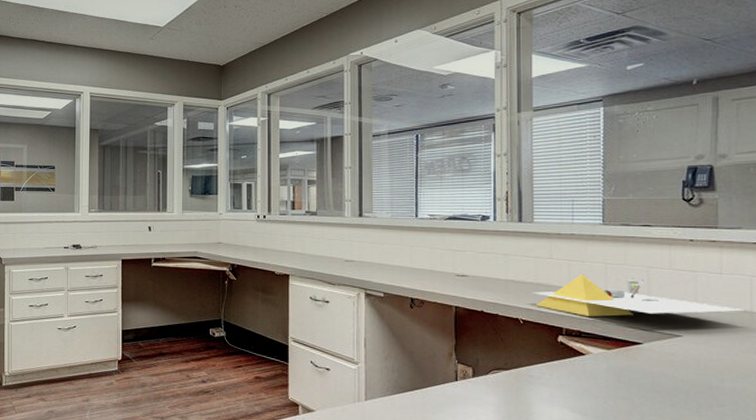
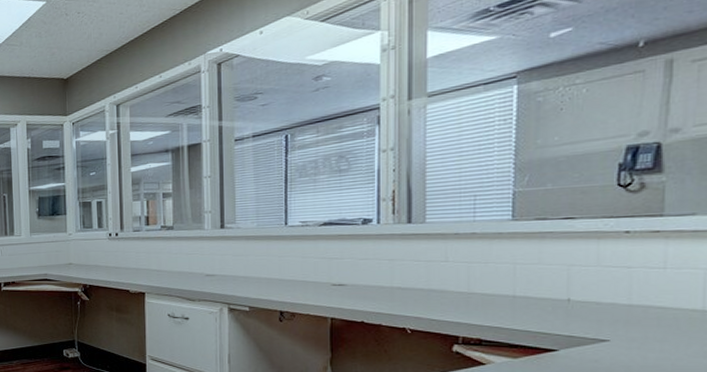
desk organizer: present [532,273,745,317] -> none [422,276,695,323]

